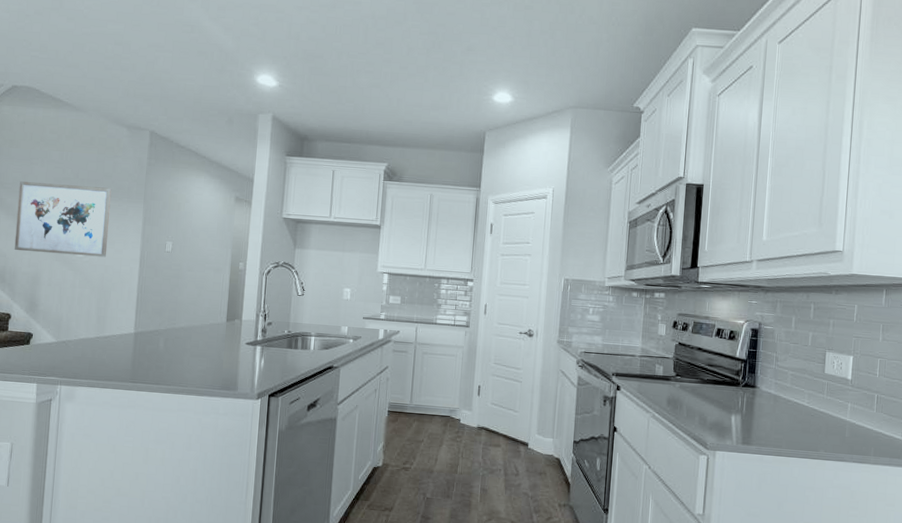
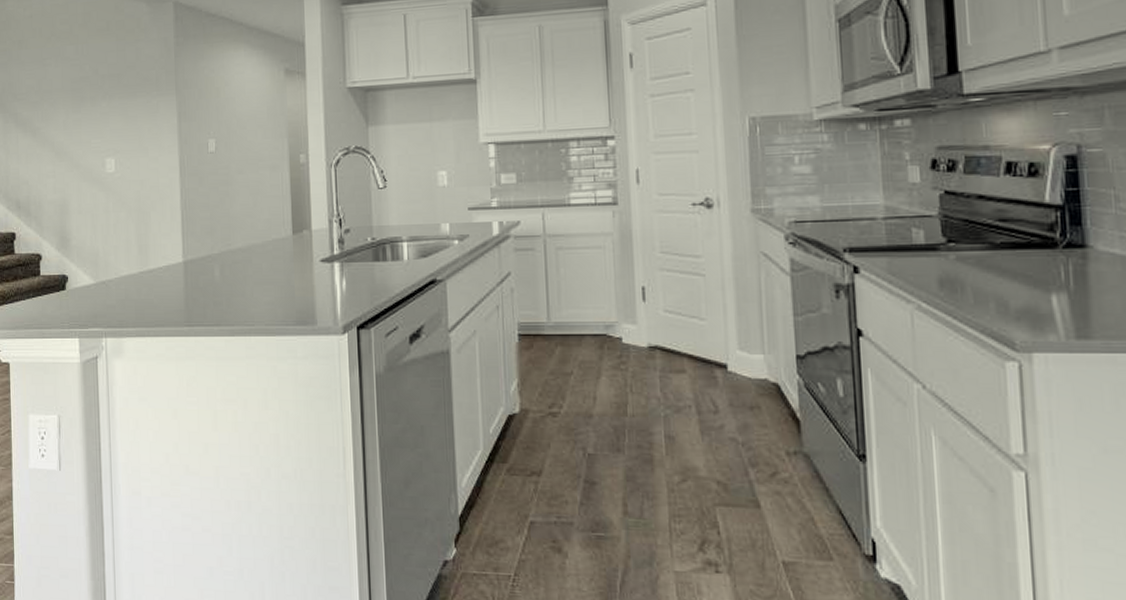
wall art: present [14,180,112,258] -> none [34,81,141,175]

